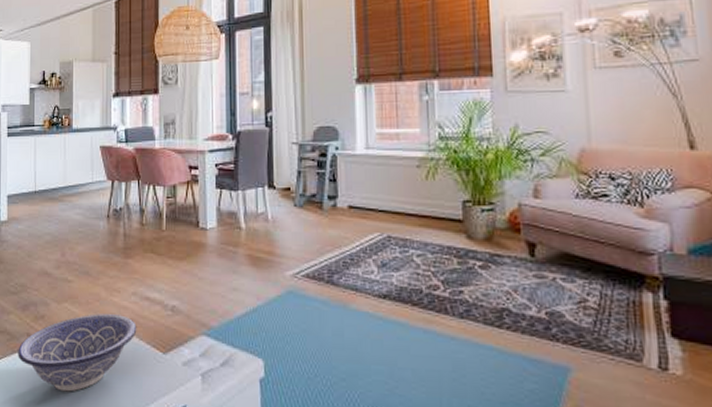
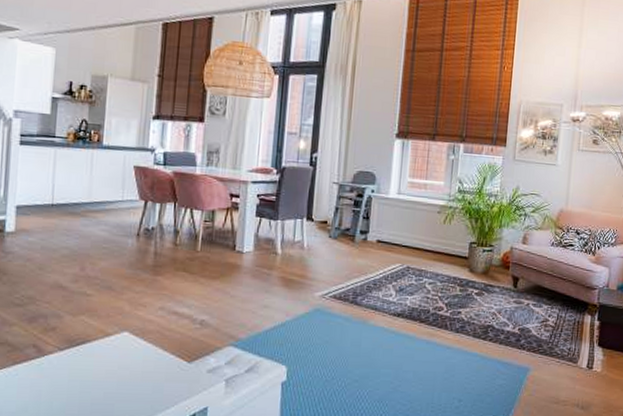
decorative bowl: present [18,314,137,392] -> none [20,326,162,400]

